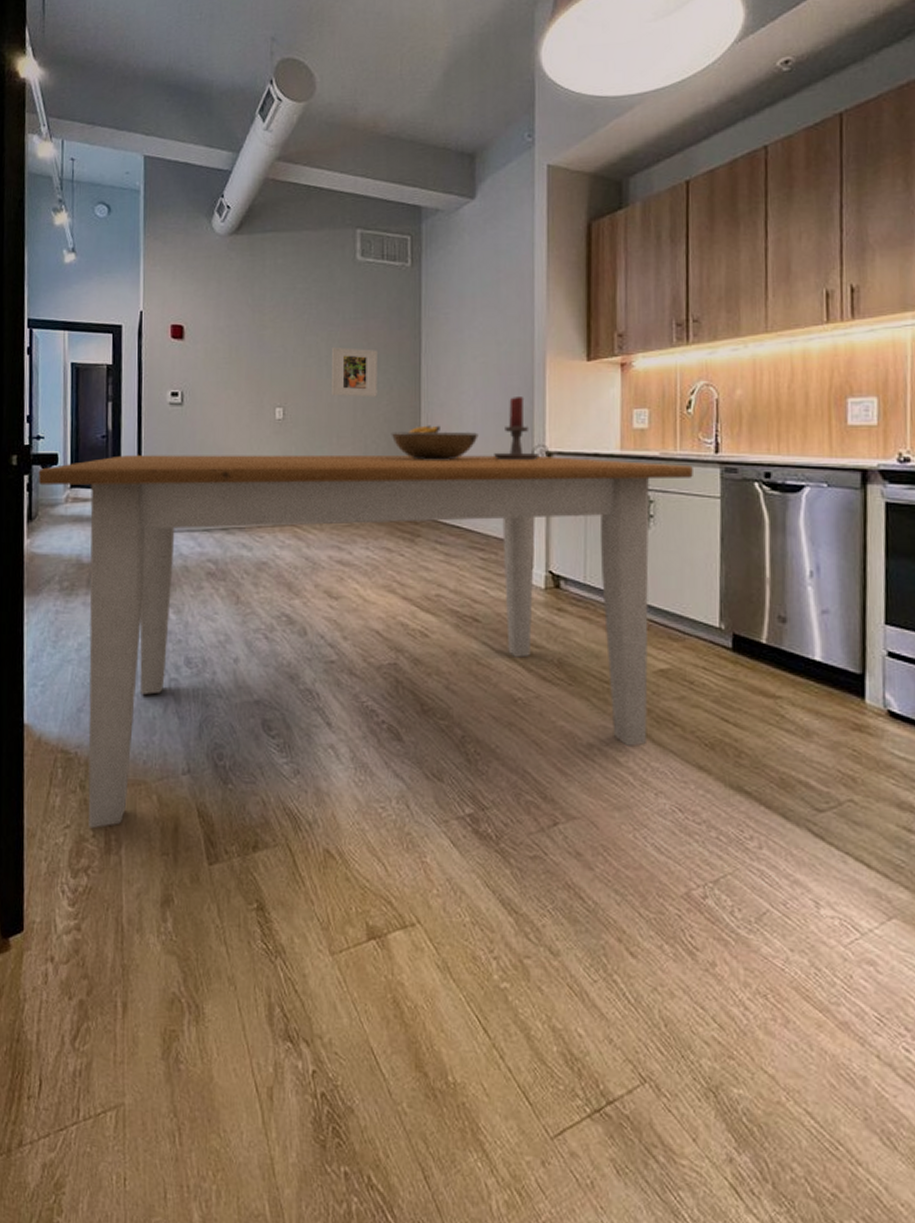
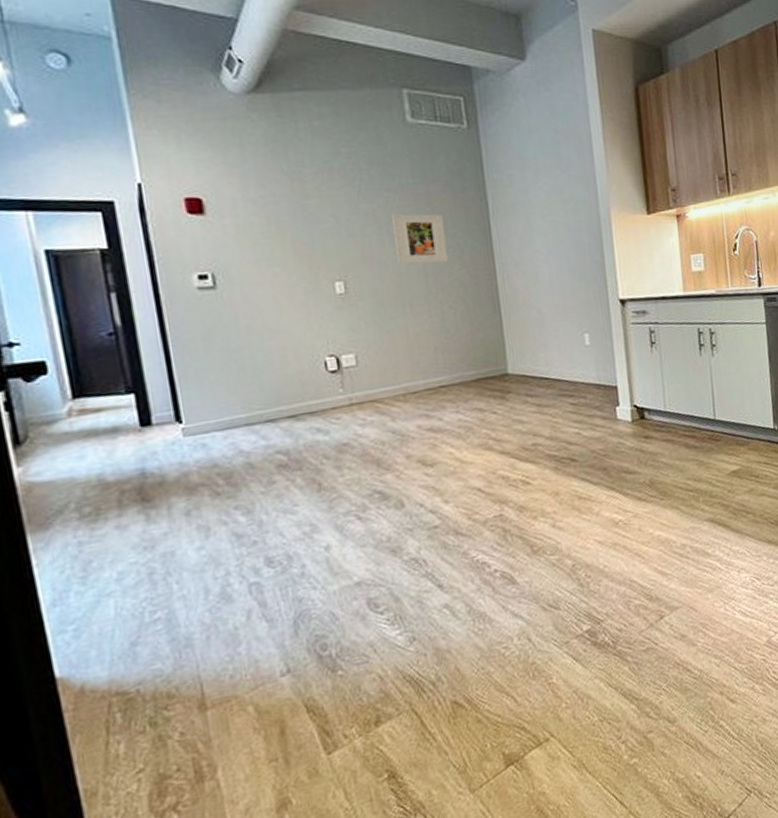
table: present [38,454,693,829] -> none [18,298,743,763]
fruit bowl: present [391,425,478,460] -> none [468,284,556,320]
candle holder: present [494,397,550,461] -> none [572,251,624,312]

